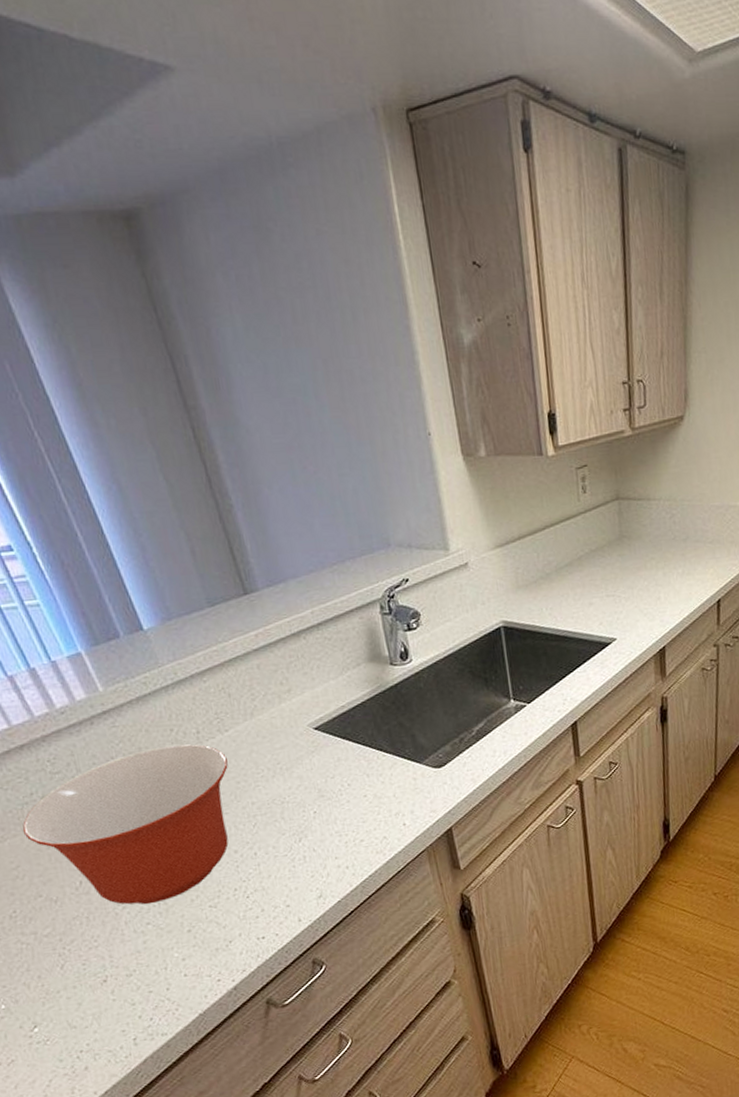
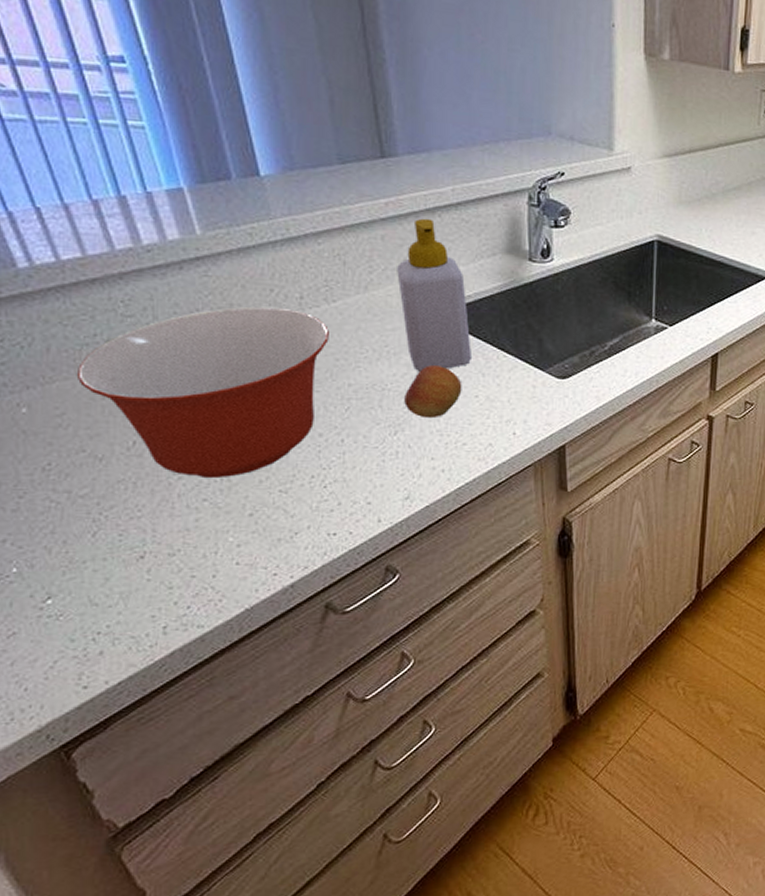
soap bottle: none [275,642,355,783] -> present [397,218,471,373]
fruit: none [302,773,352,823] -> present [404,365,462,419]

